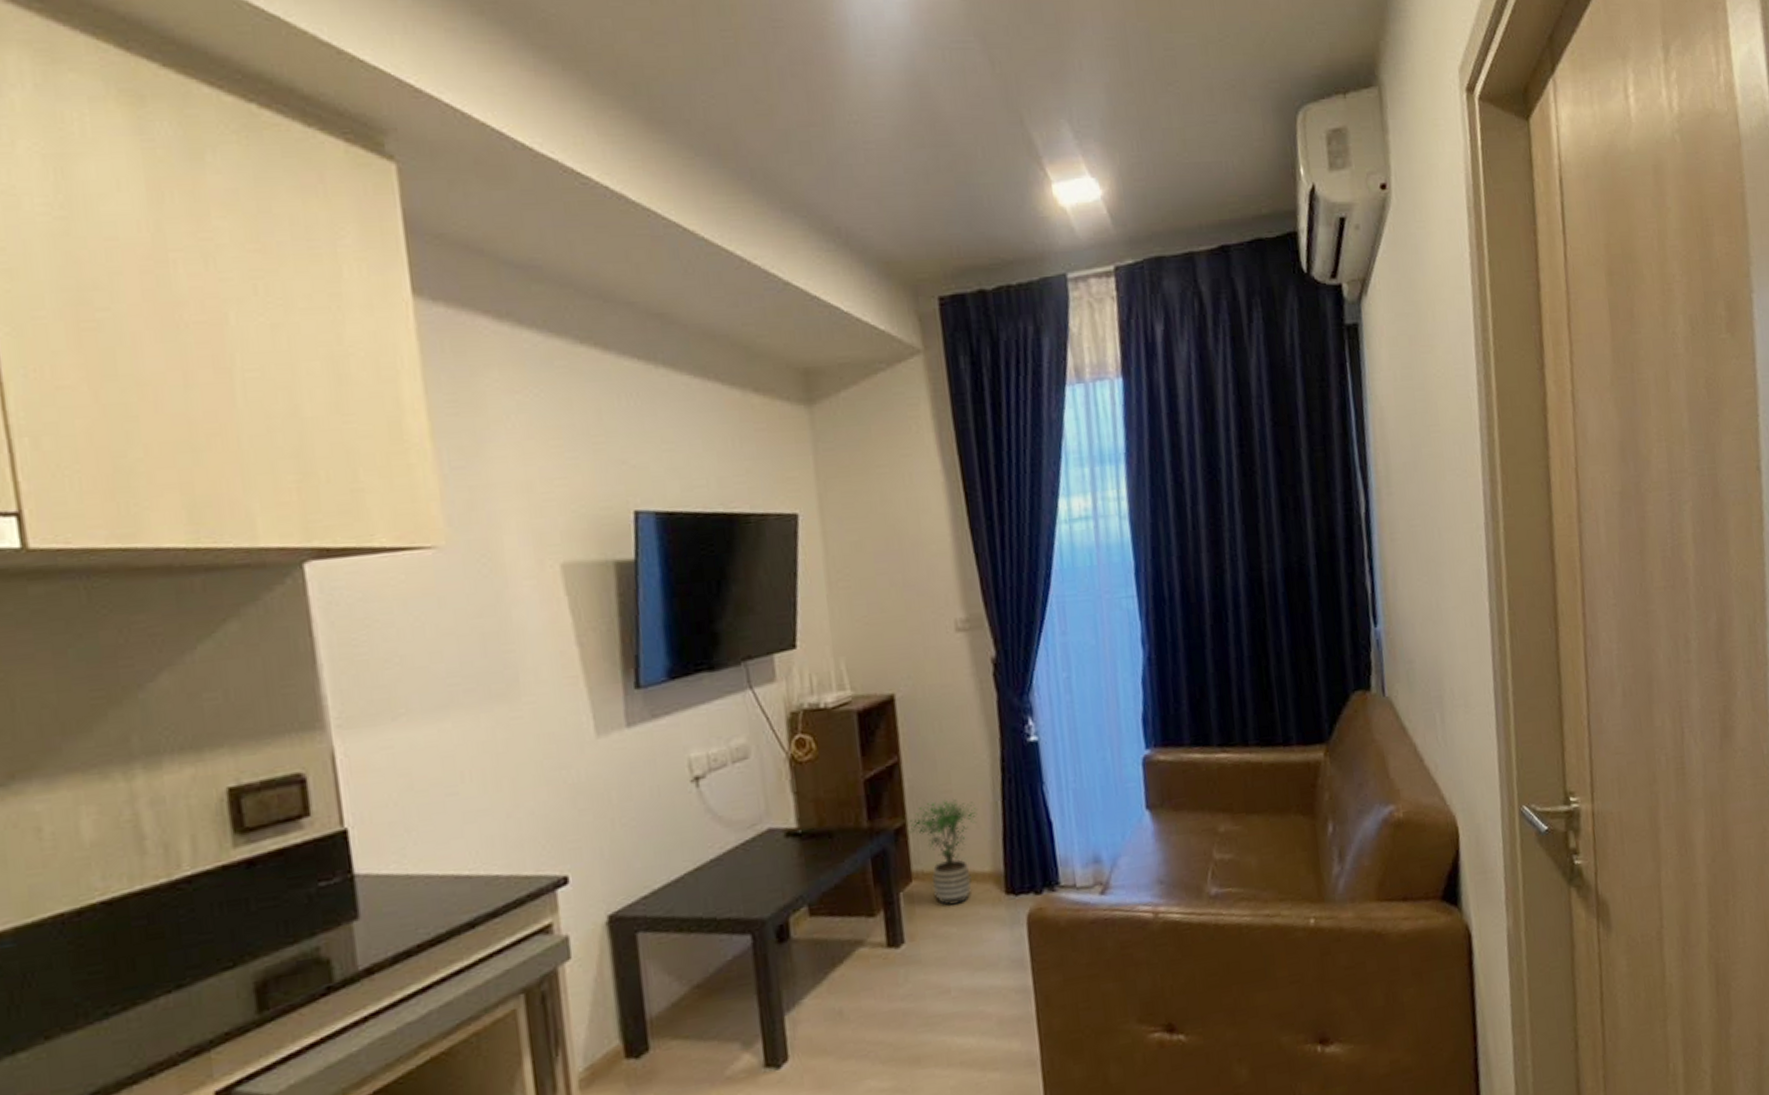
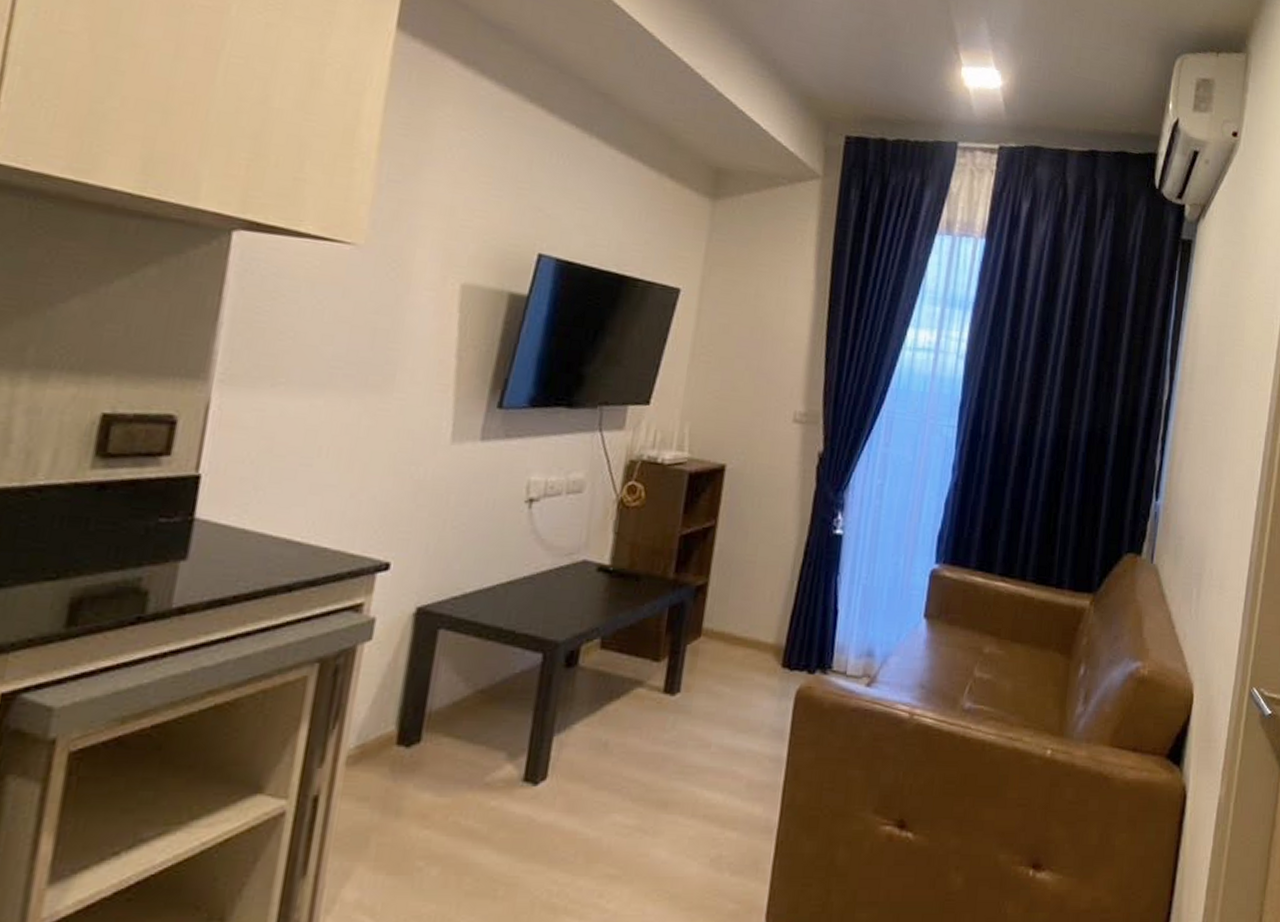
potted plant: present [908,798,978,906] -> none [708,569,774,667]

